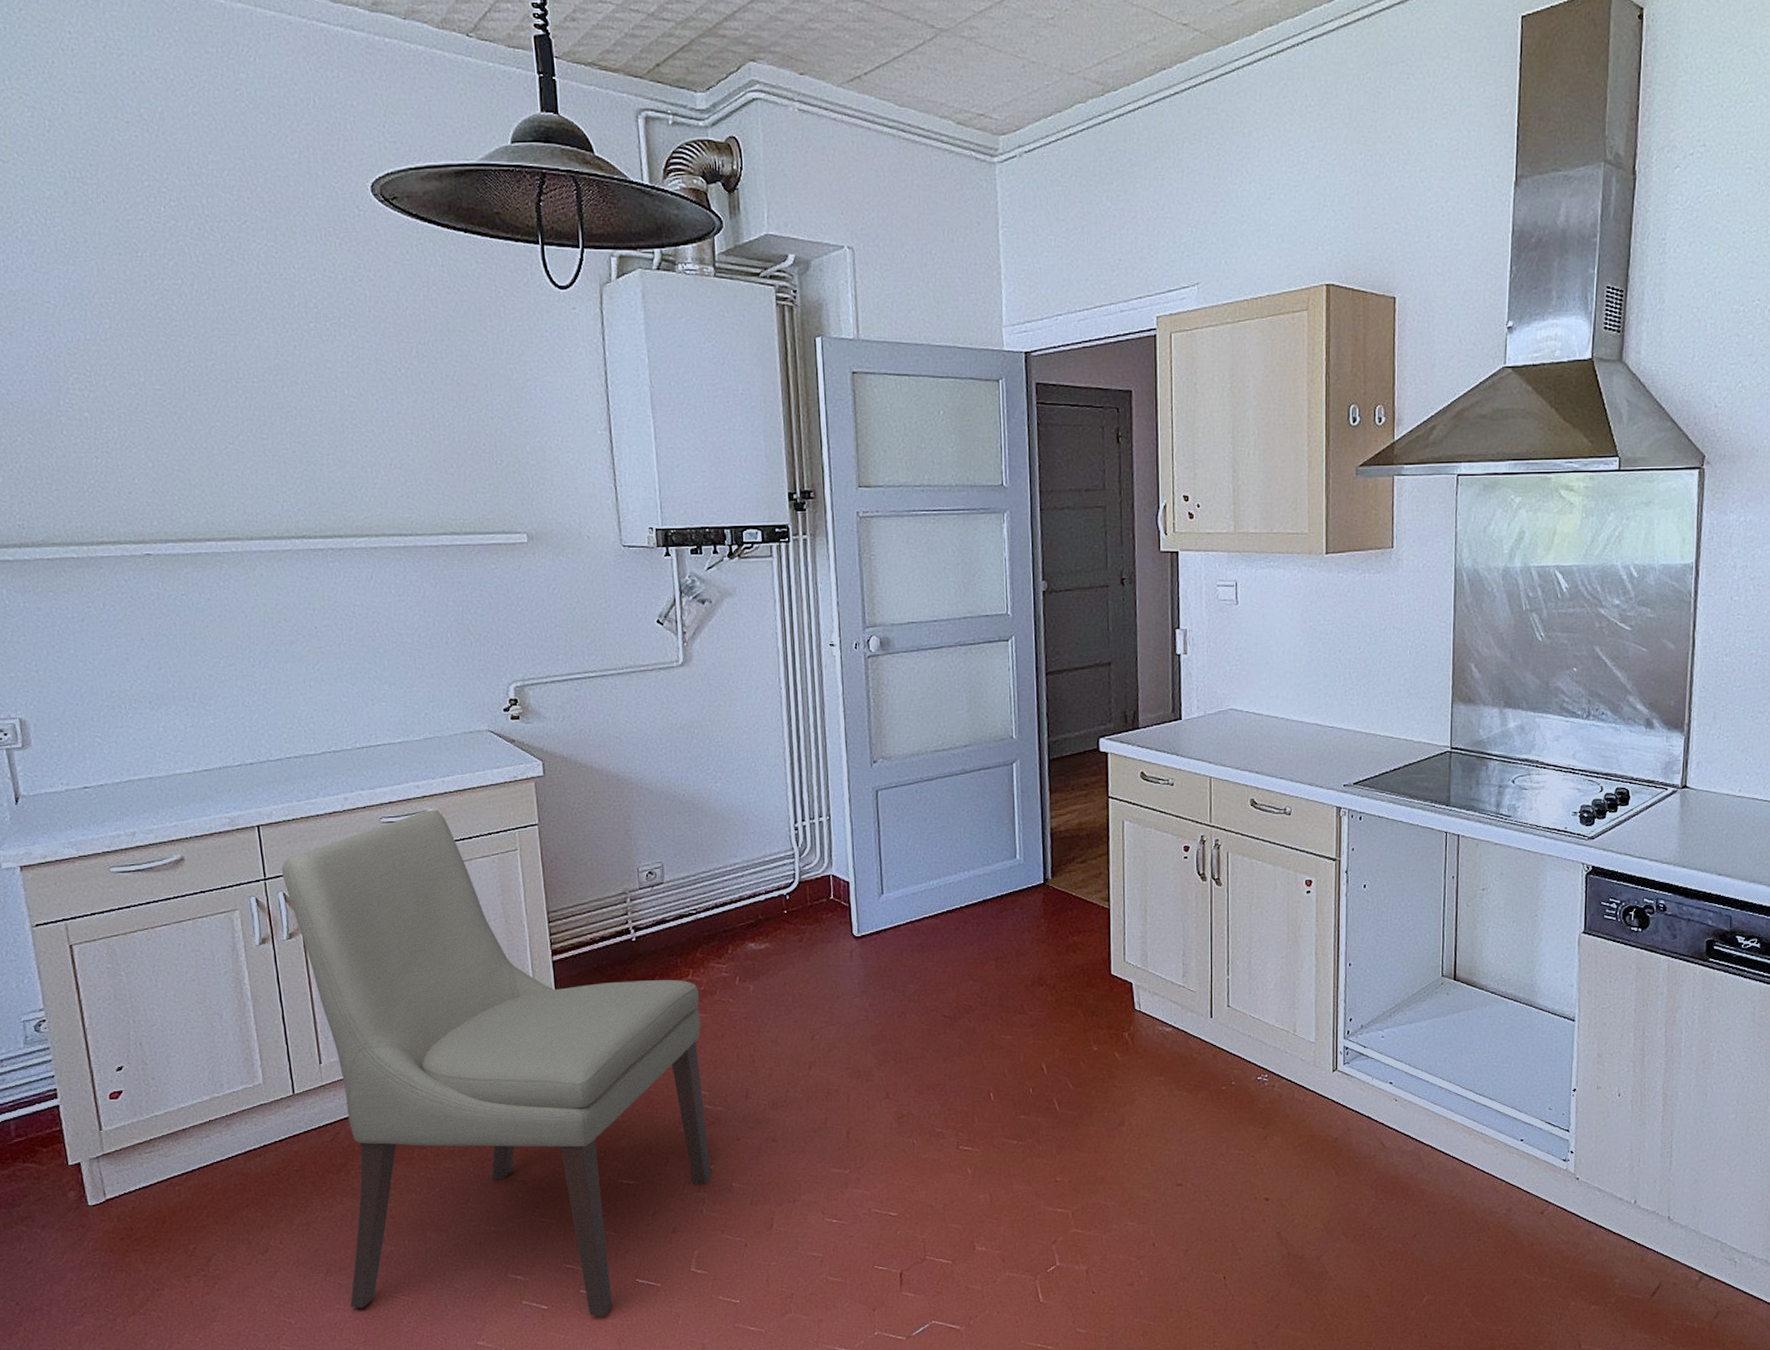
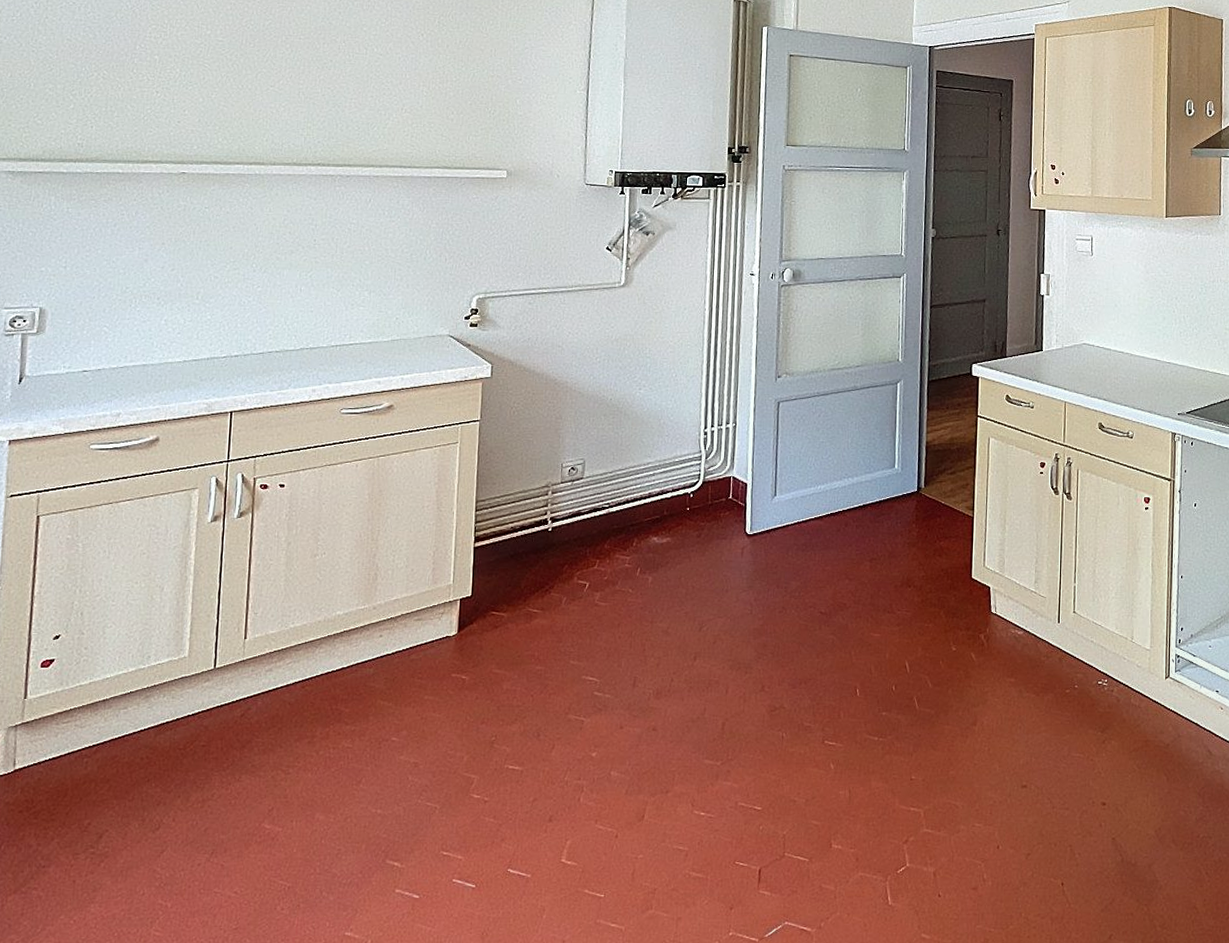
chair: present [281,810,712,1317] -> none [229,404,602,908]

